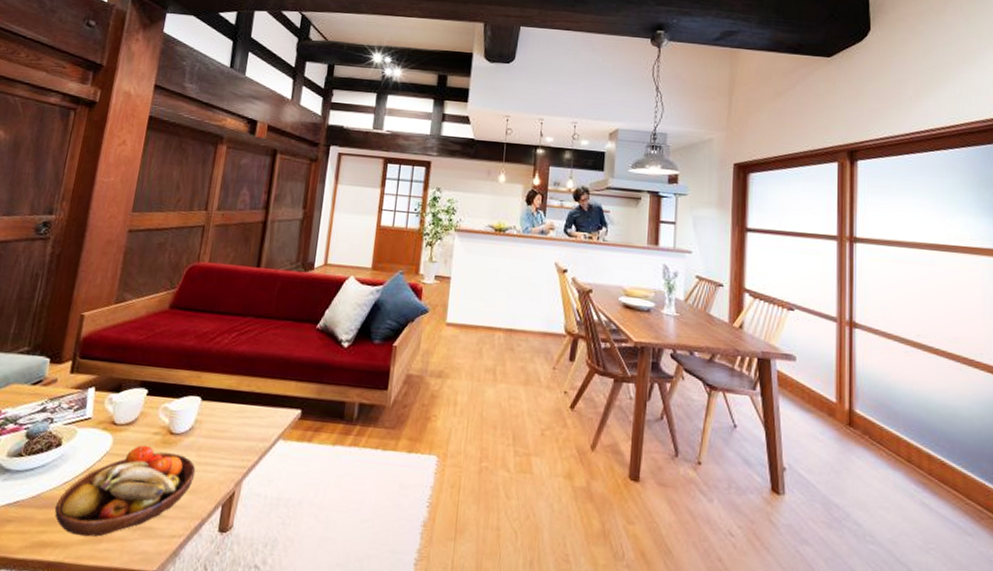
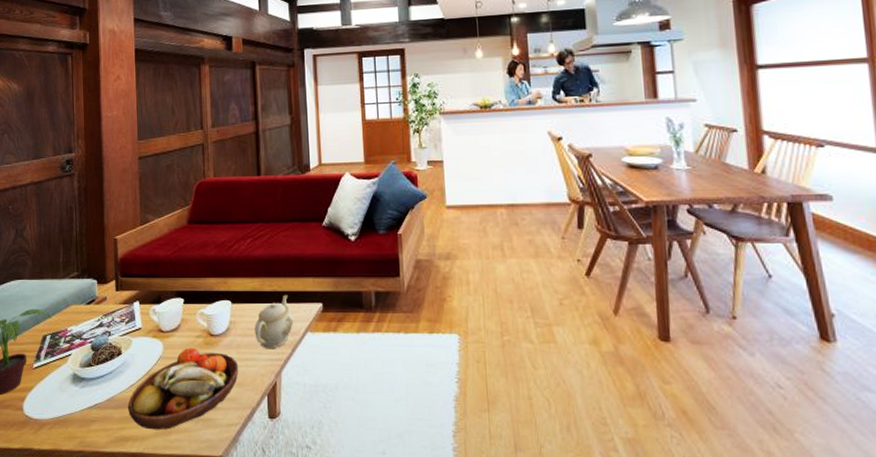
teapot: none [221,396,267,455] -> present [254,294,294,349]

